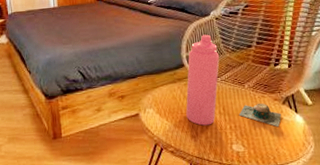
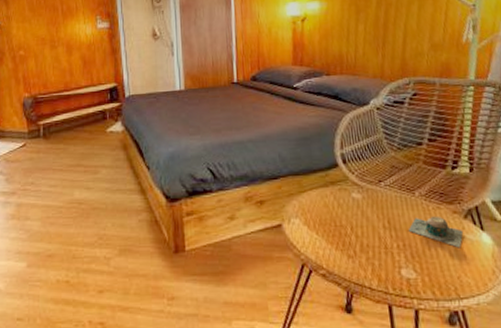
water bottle: present [186,34,220,126] -> none [340,127,383,243]

